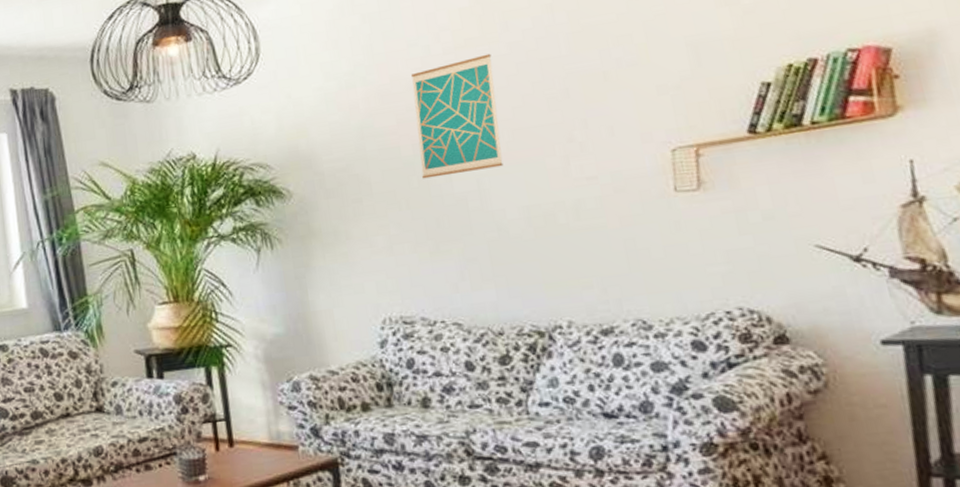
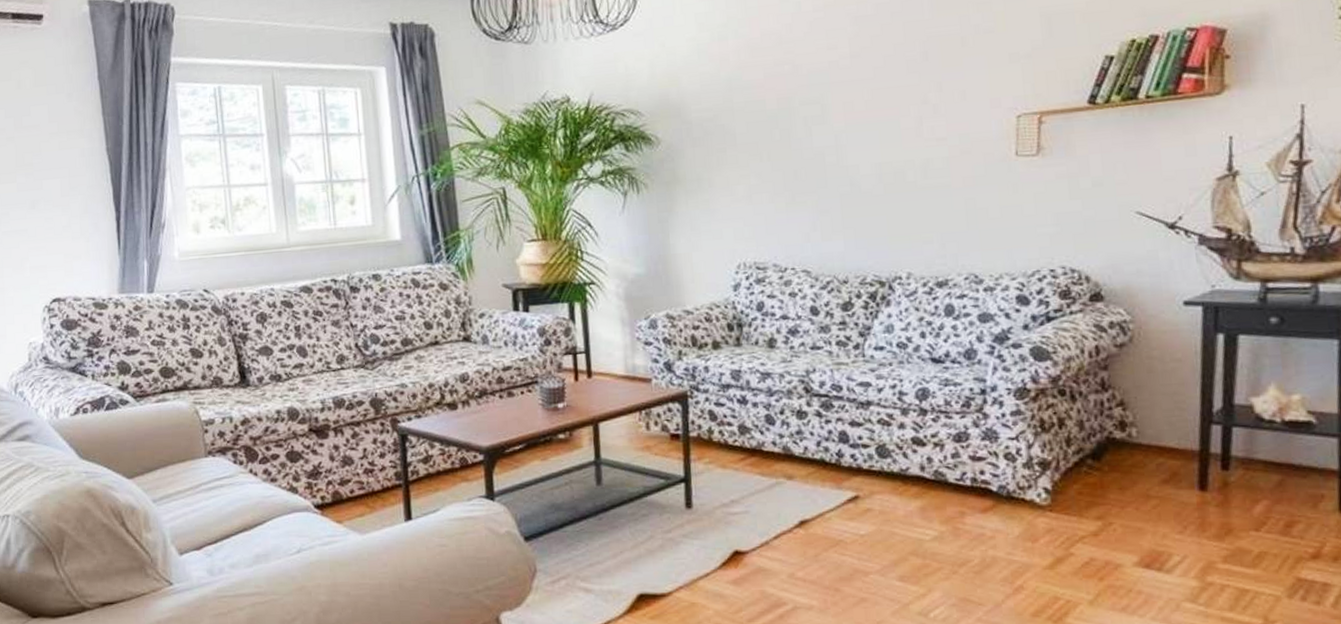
wall art: present [411,53,504,179] -> none [781,13,861,133]

